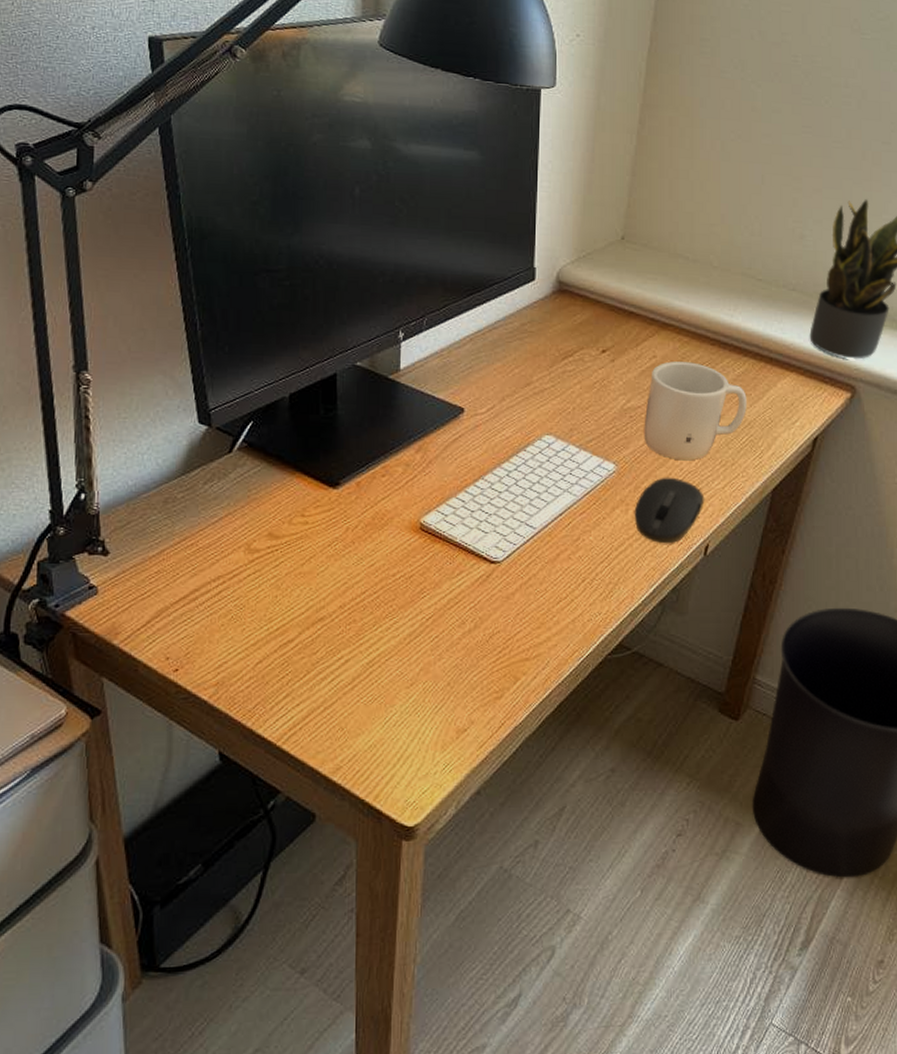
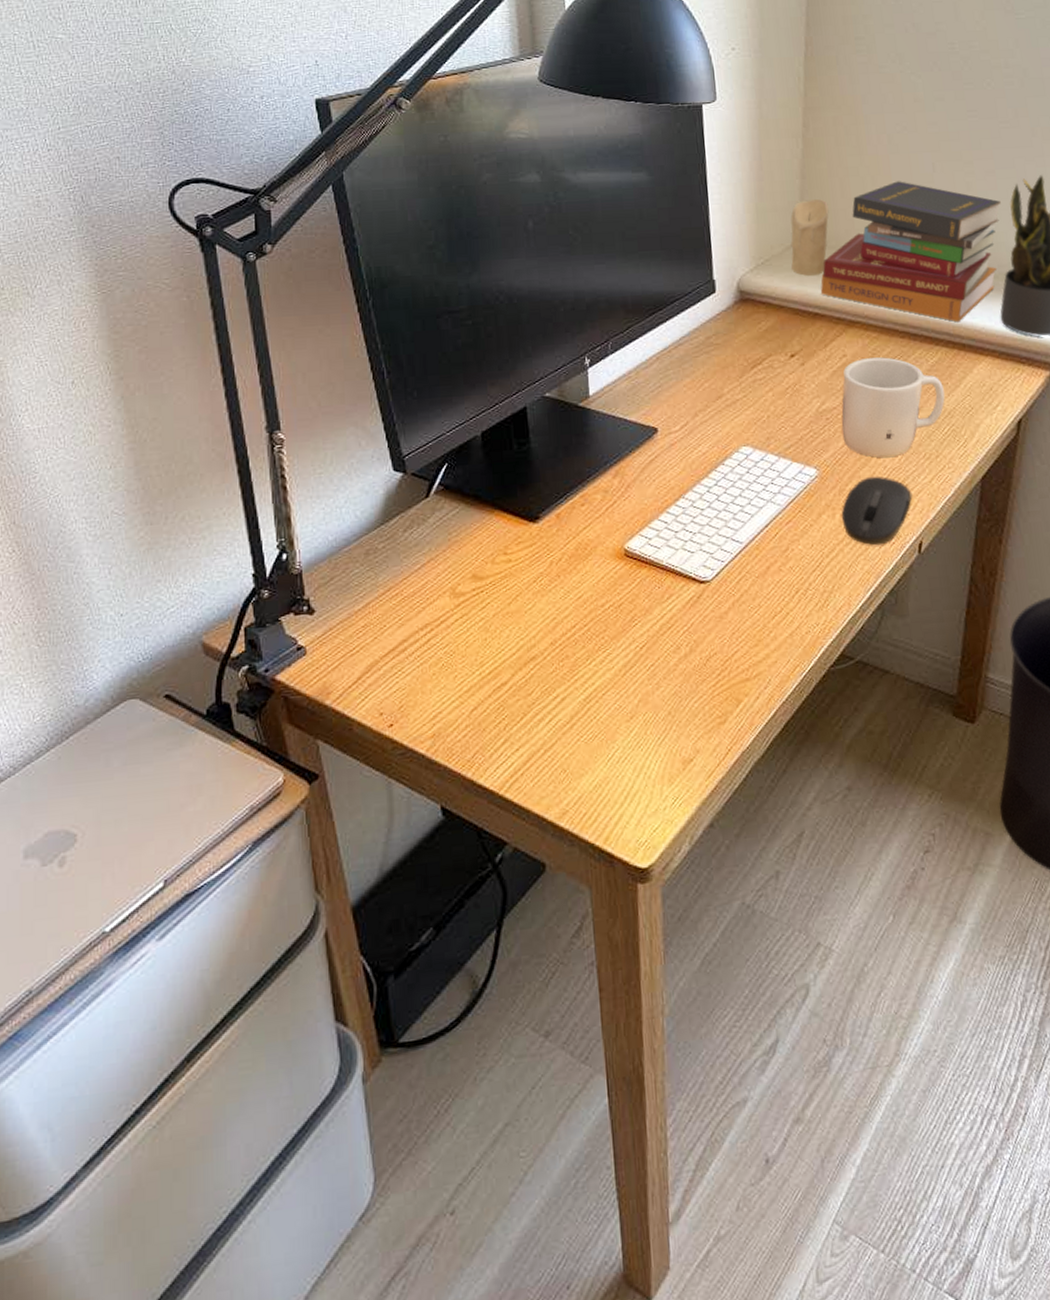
candle: none [612,198,655,274] -> present [790,199,829,276]
books: none [638,189,824,336] -> present [820,181,1001,322]

